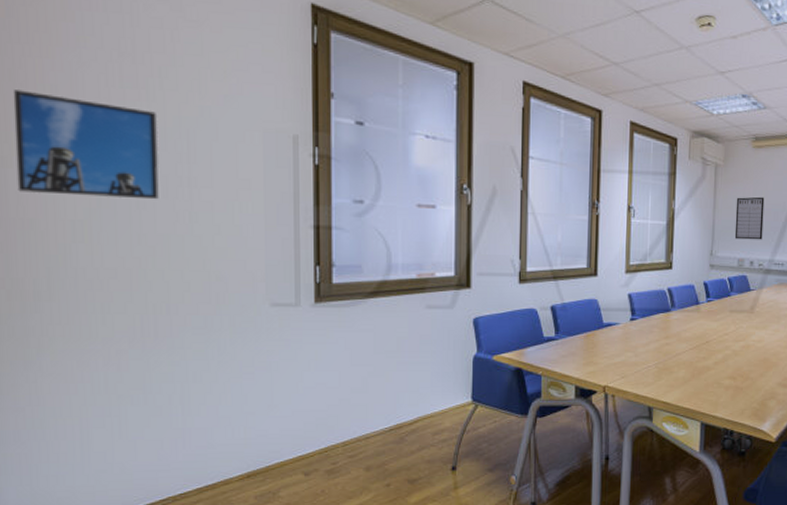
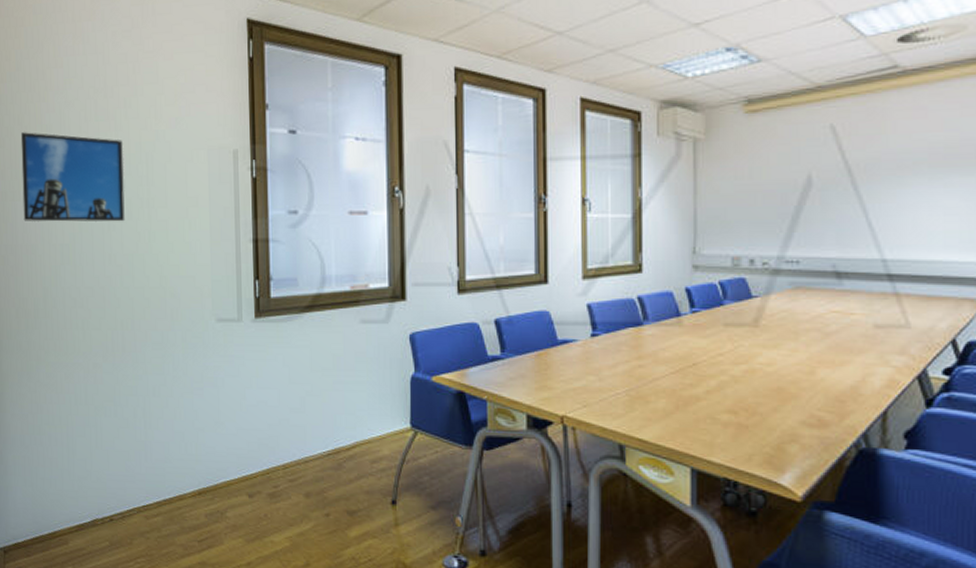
writing board: present [734,196,765,240] -> none [725,175,766,232]

